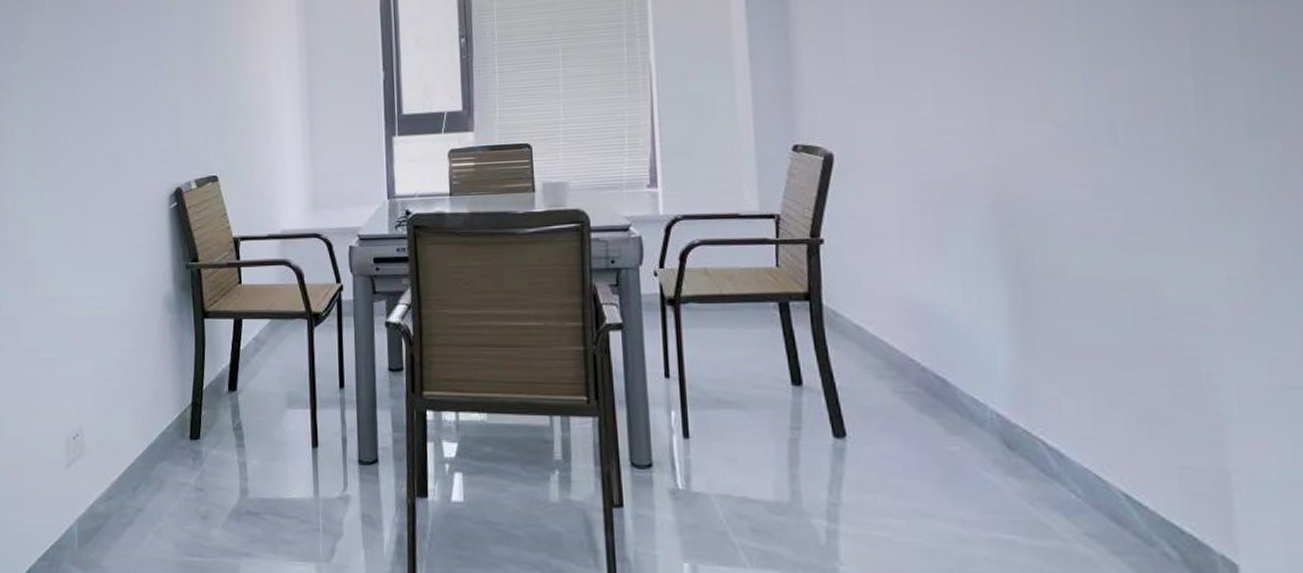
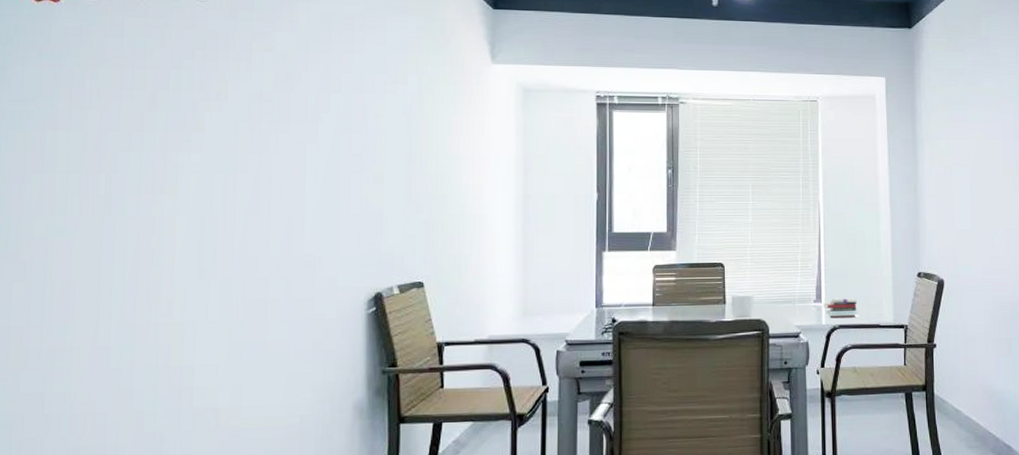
books: none [660,179,708,206] -> present [823,297,858,317]

